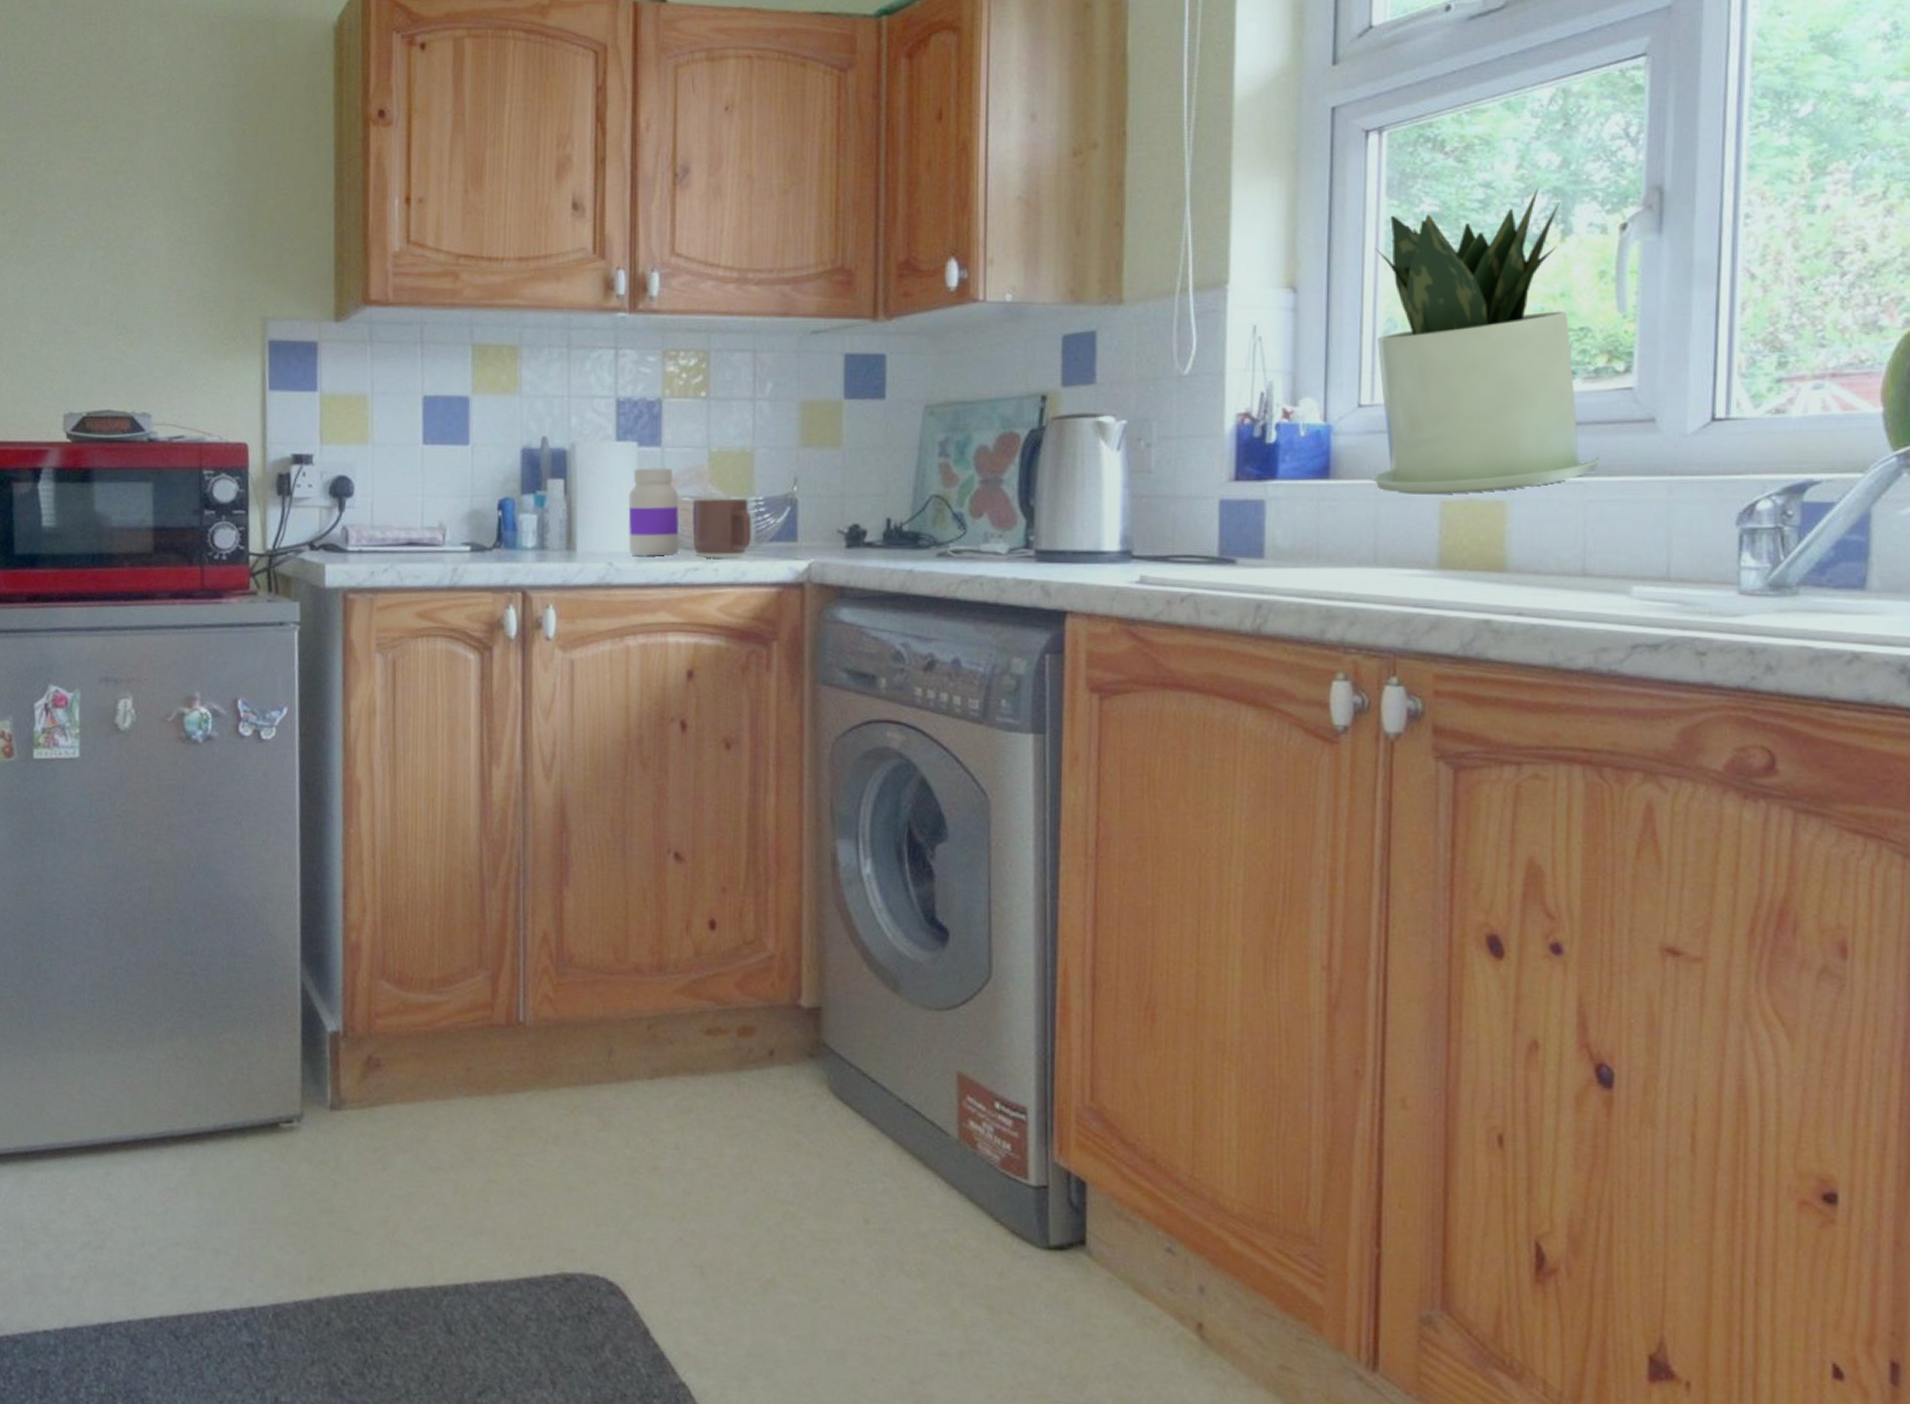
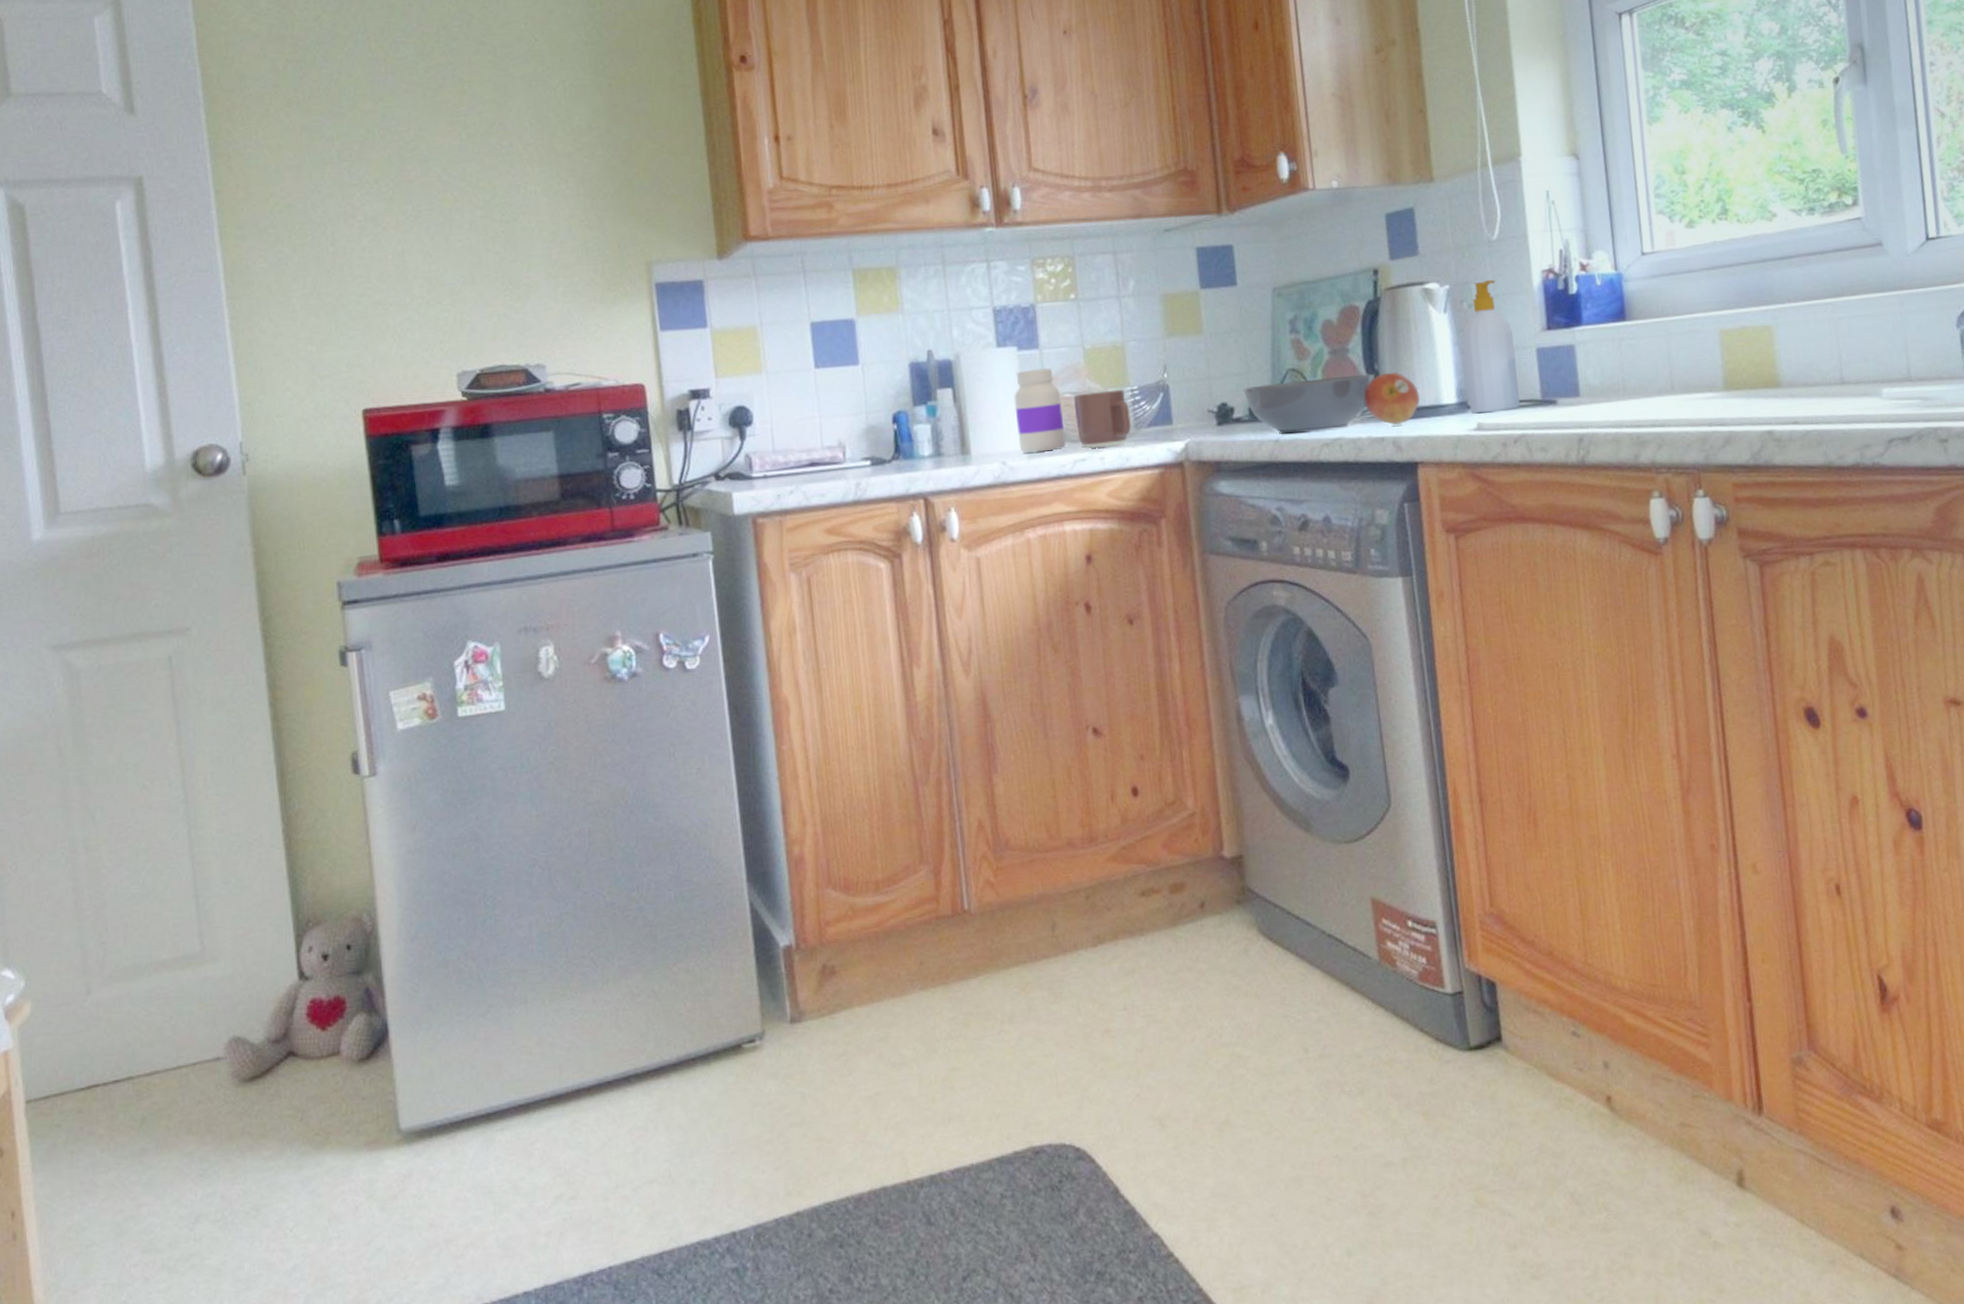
bowl: none [879,508,1030,566] -> present [1243,373,1375,434]
fruit: none [1014,509,1077,568] -> present [1364,372,1420,425]
soap bottle: none [1133,418,1194,565] -> present [1462,279,1520,413]
planter: present [1370,188,1603,495] -> none [1638,53,1846,328]

